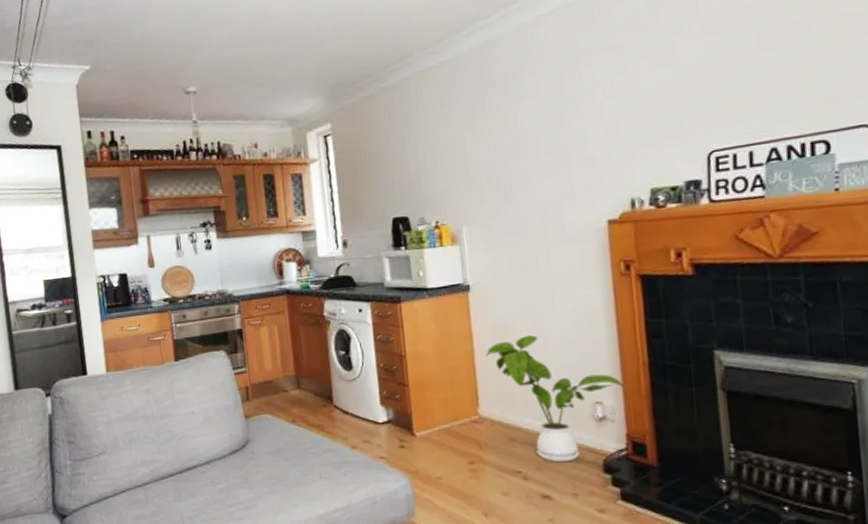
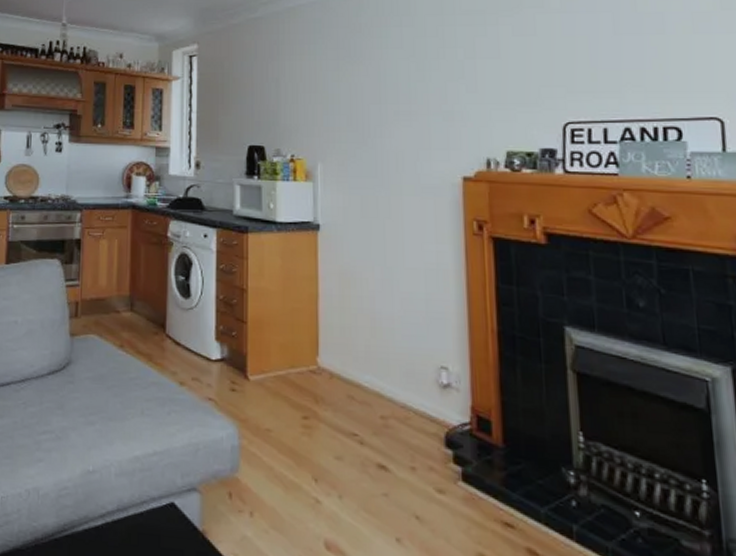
house plant: present [485,334,628,463] -> none [330,284,476,430]

